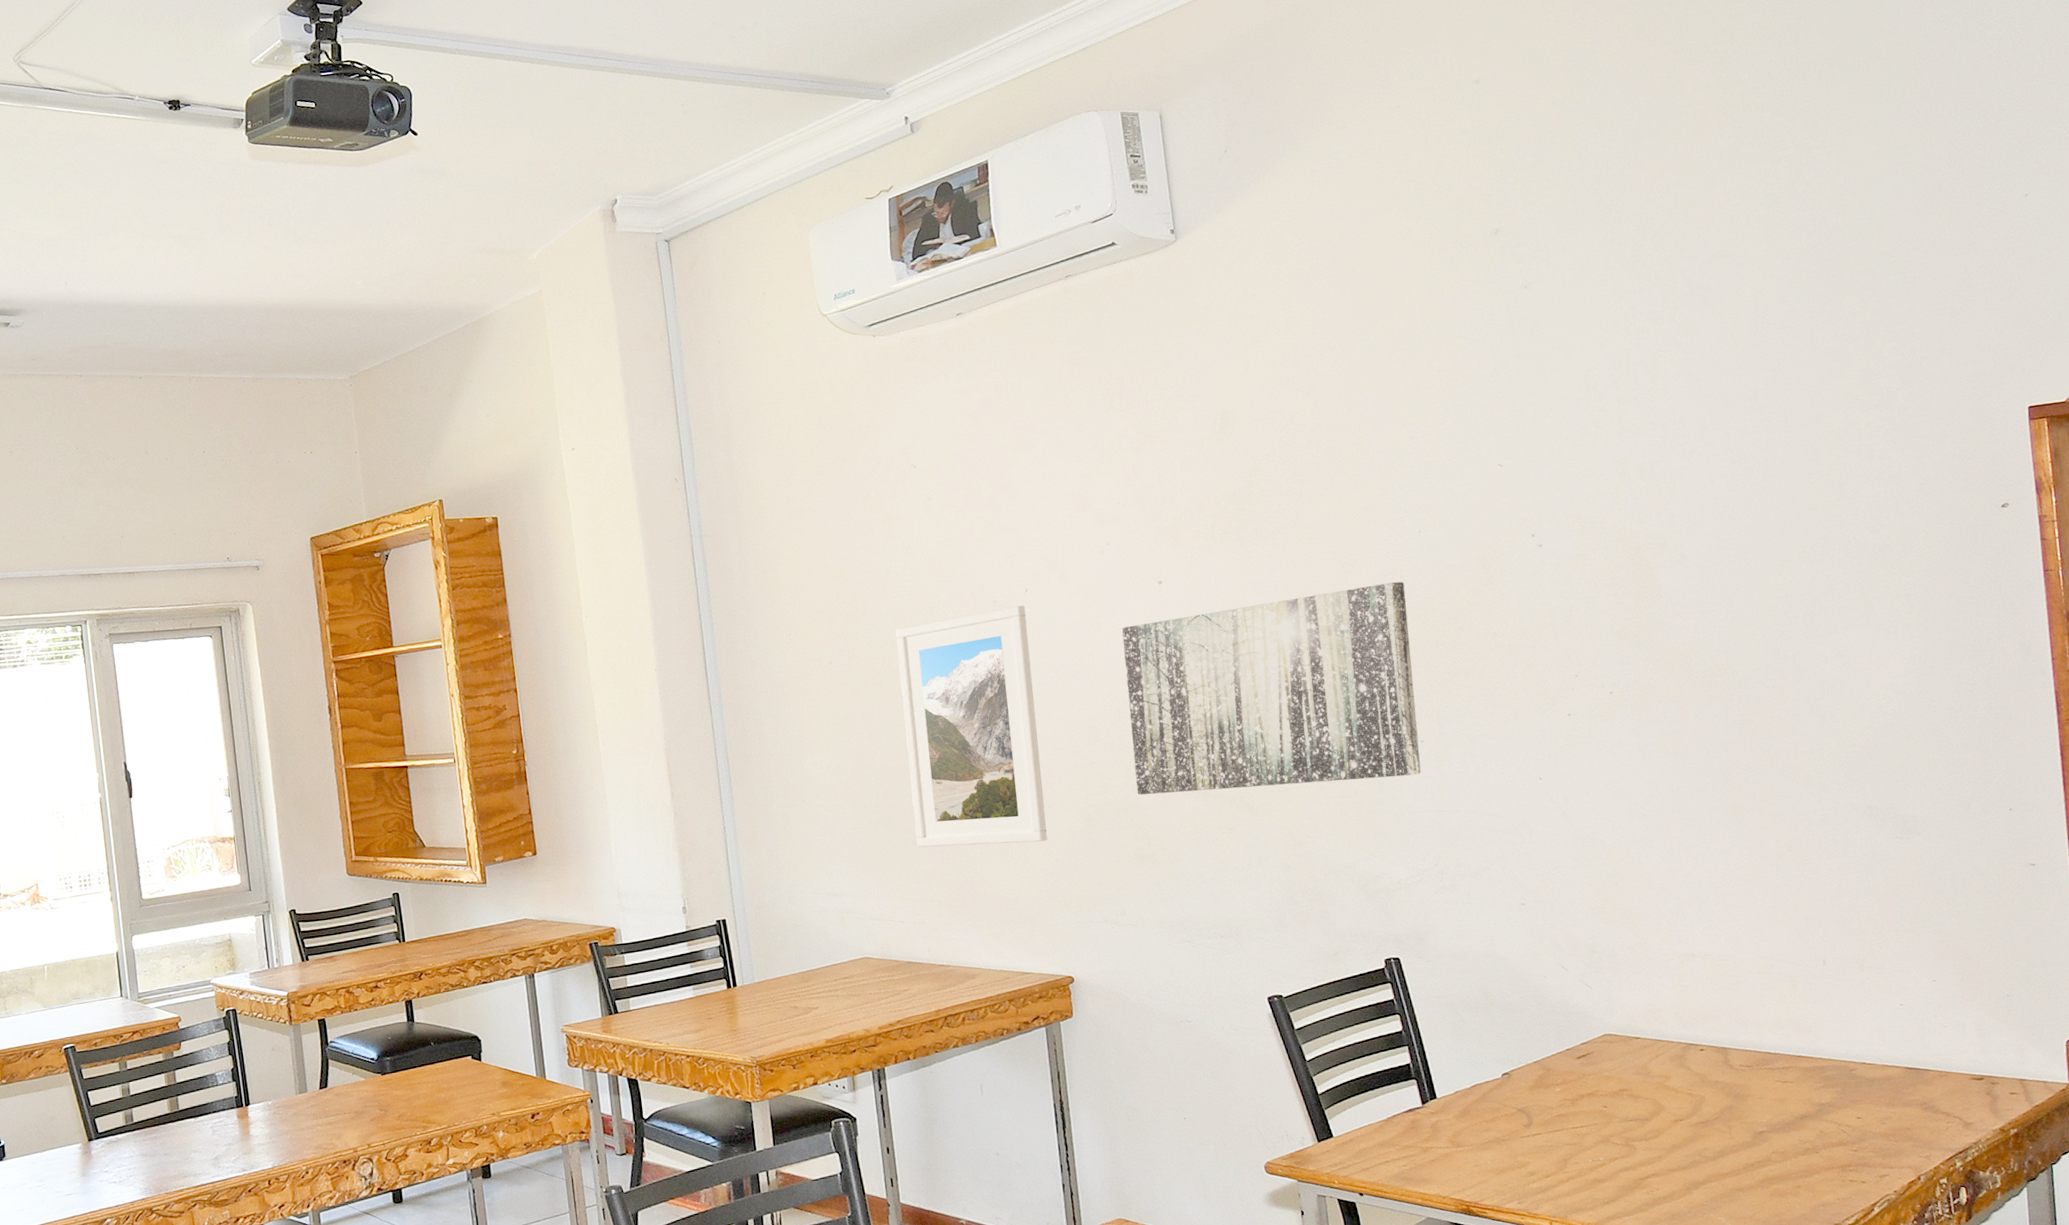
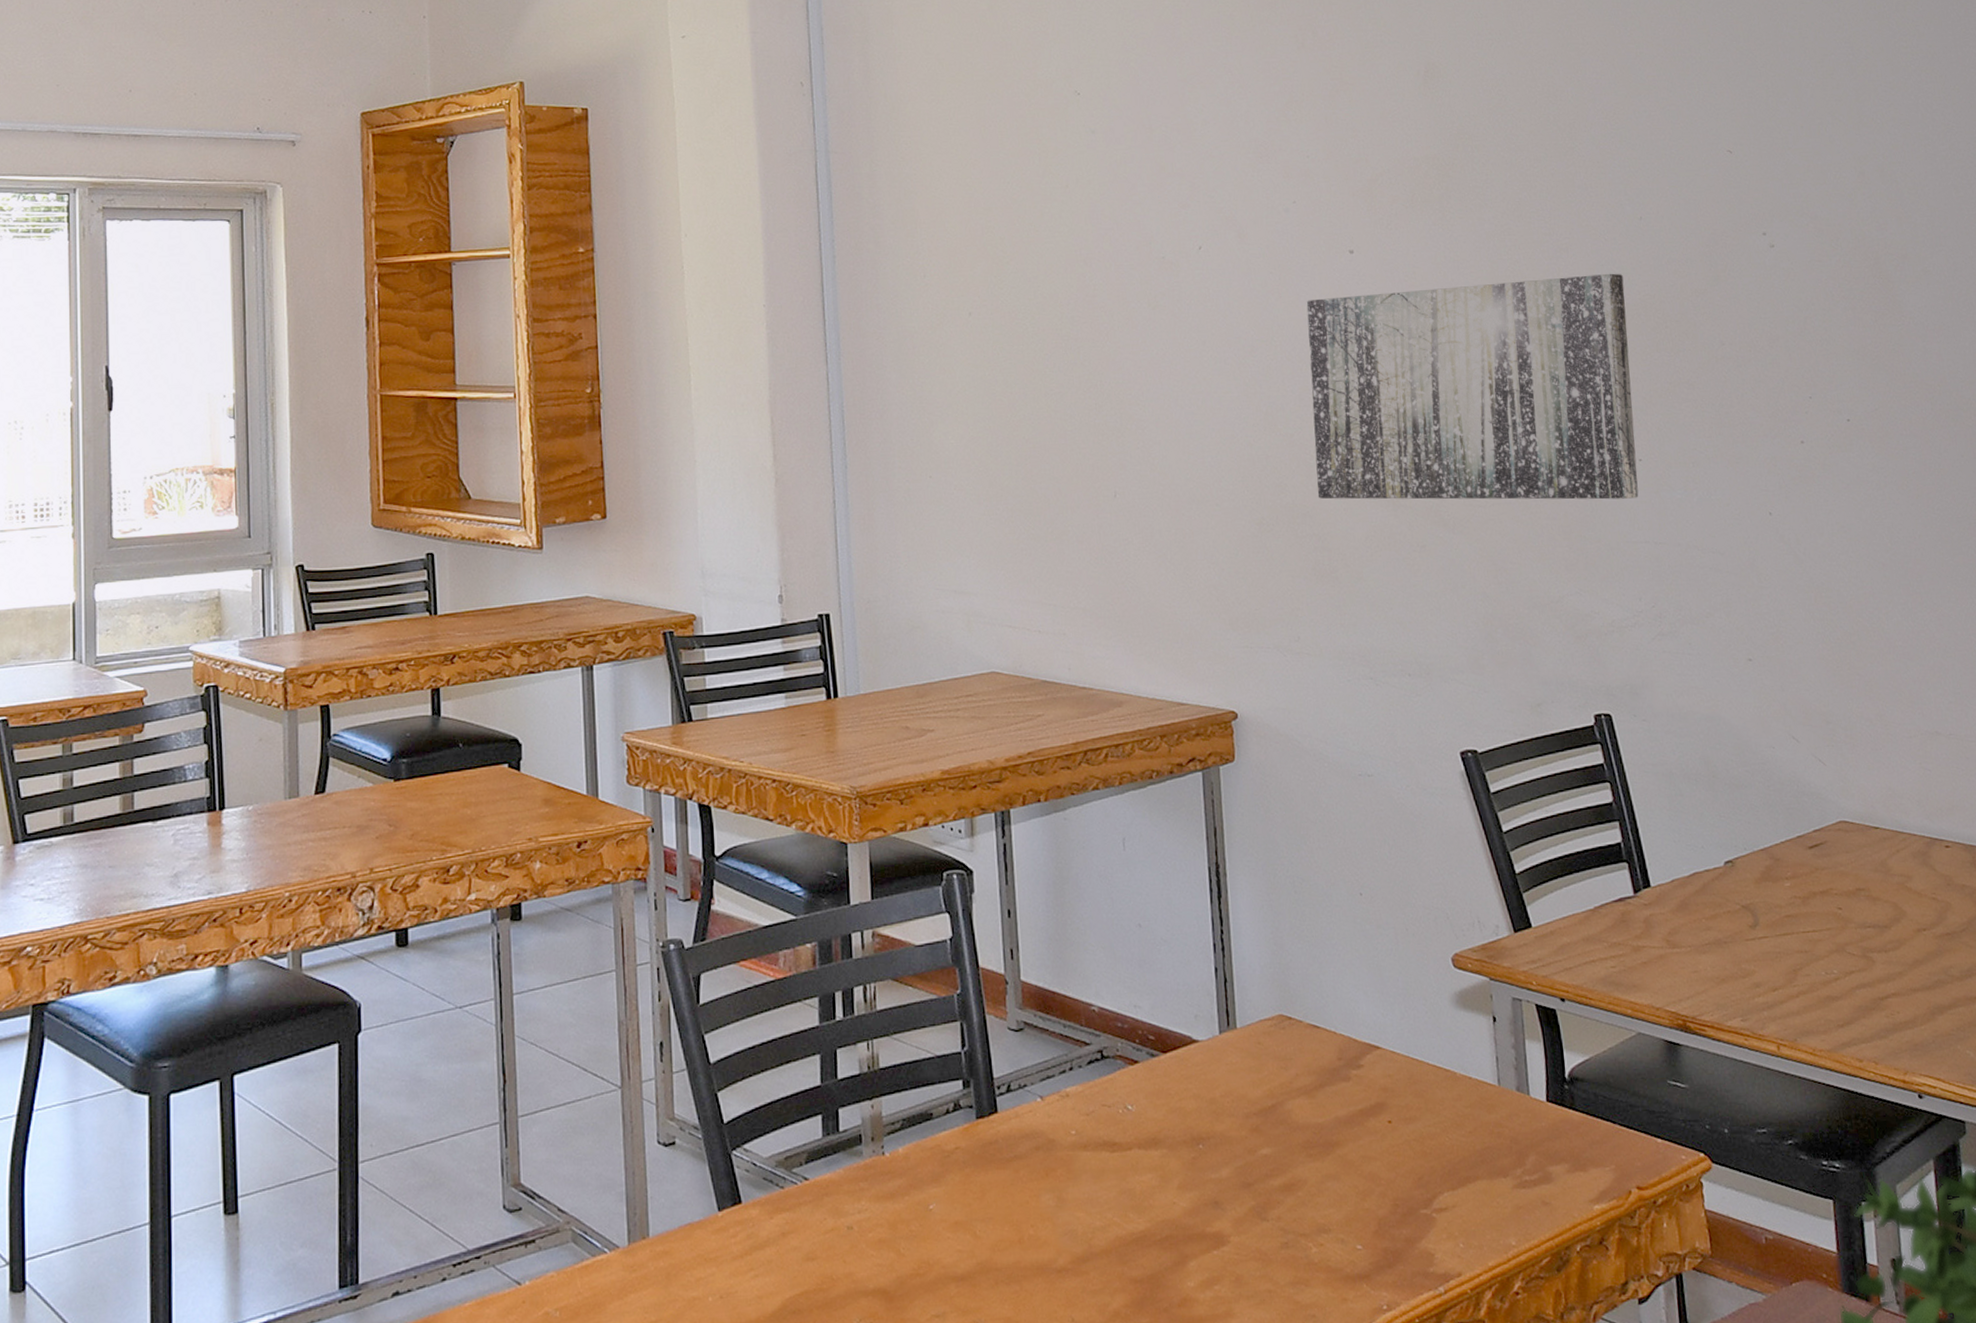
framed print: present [895,605,1047,848] -> none [1047,264,1213,547]

